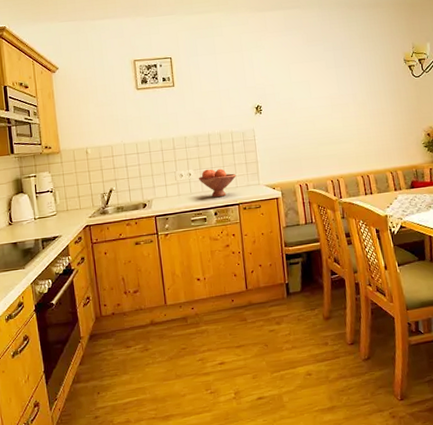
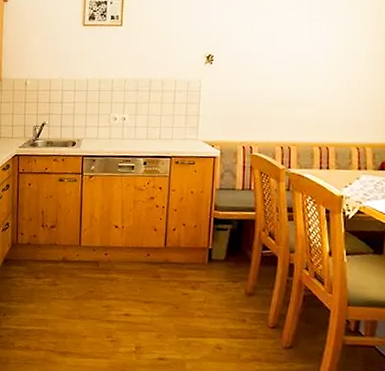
fruit bowl: present [198,168,237,198] -> none [132,116,174,147]

